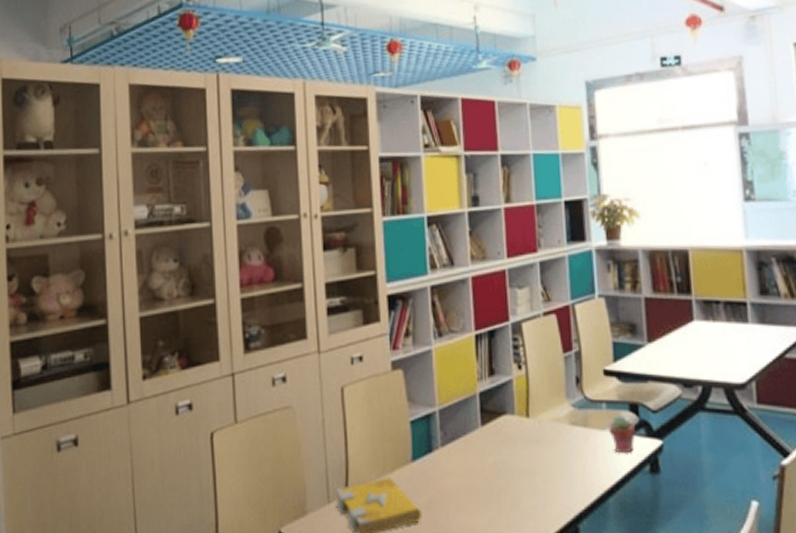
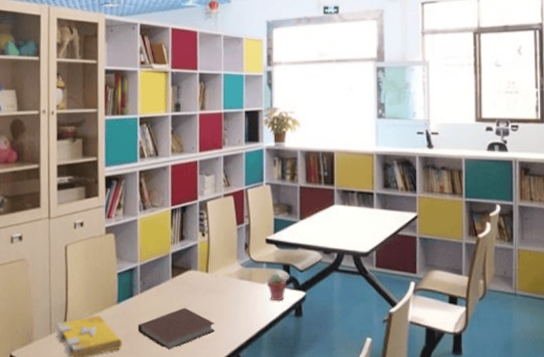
notebook: none [440,464,543,521] -> present [137,307,215,349]

